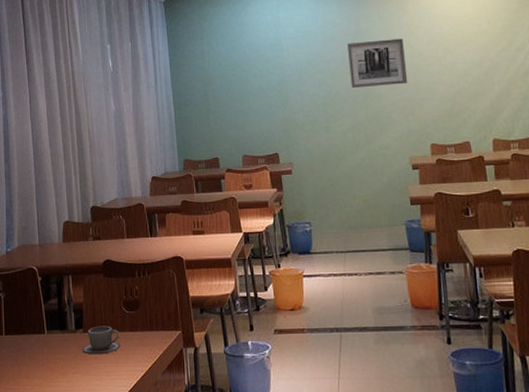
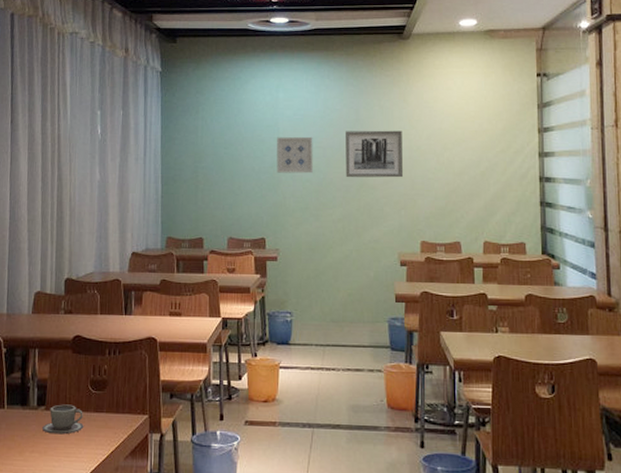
wall art: none [281,51,319,90] -> present [277,136,313,174]

